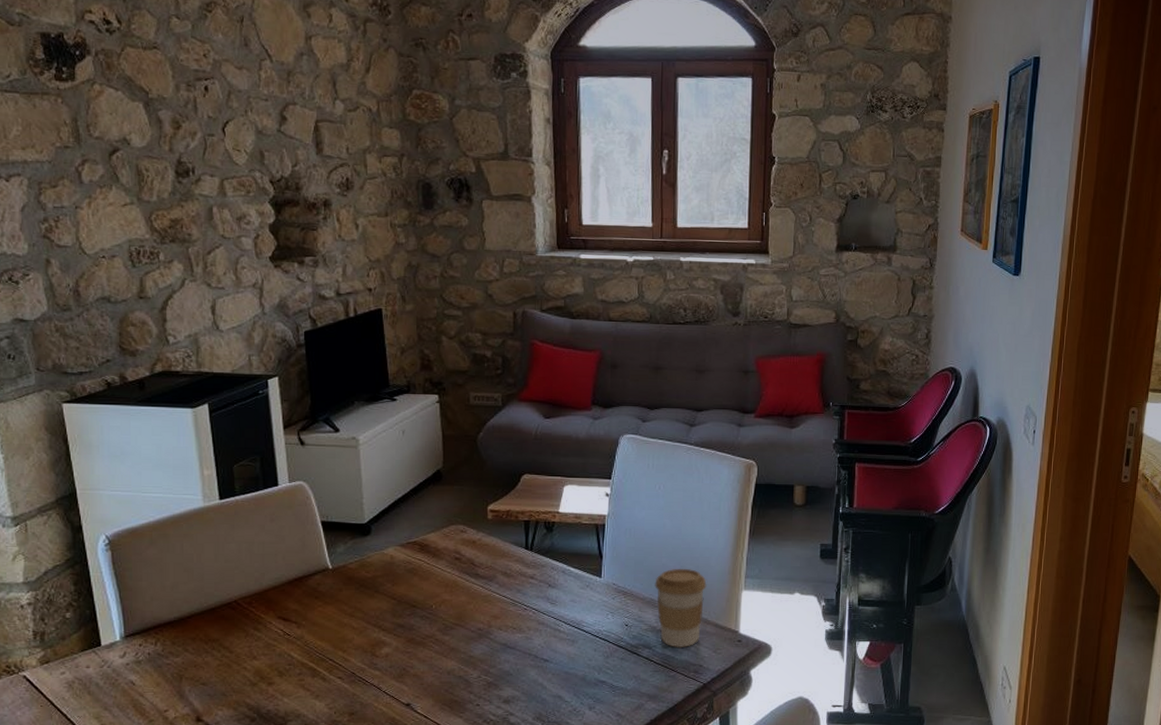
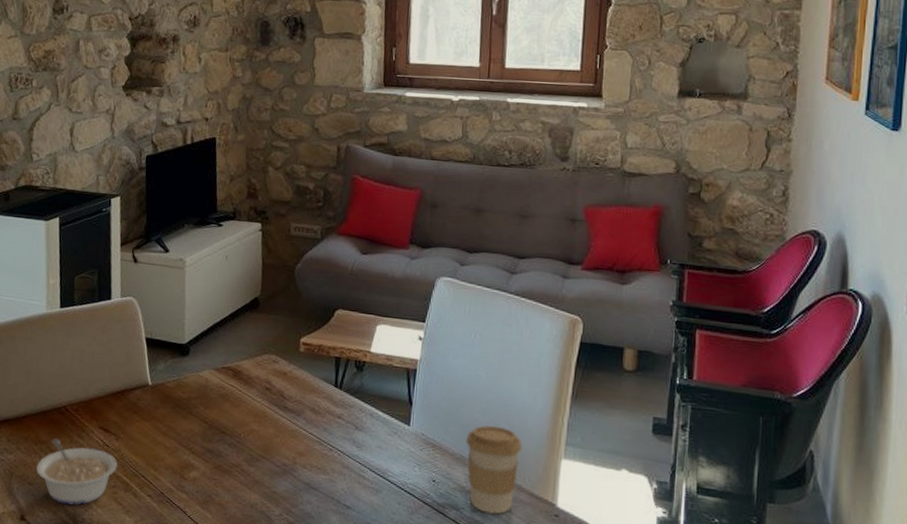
legume: none [208,634,301,699] -> present [36,438,117,505]

